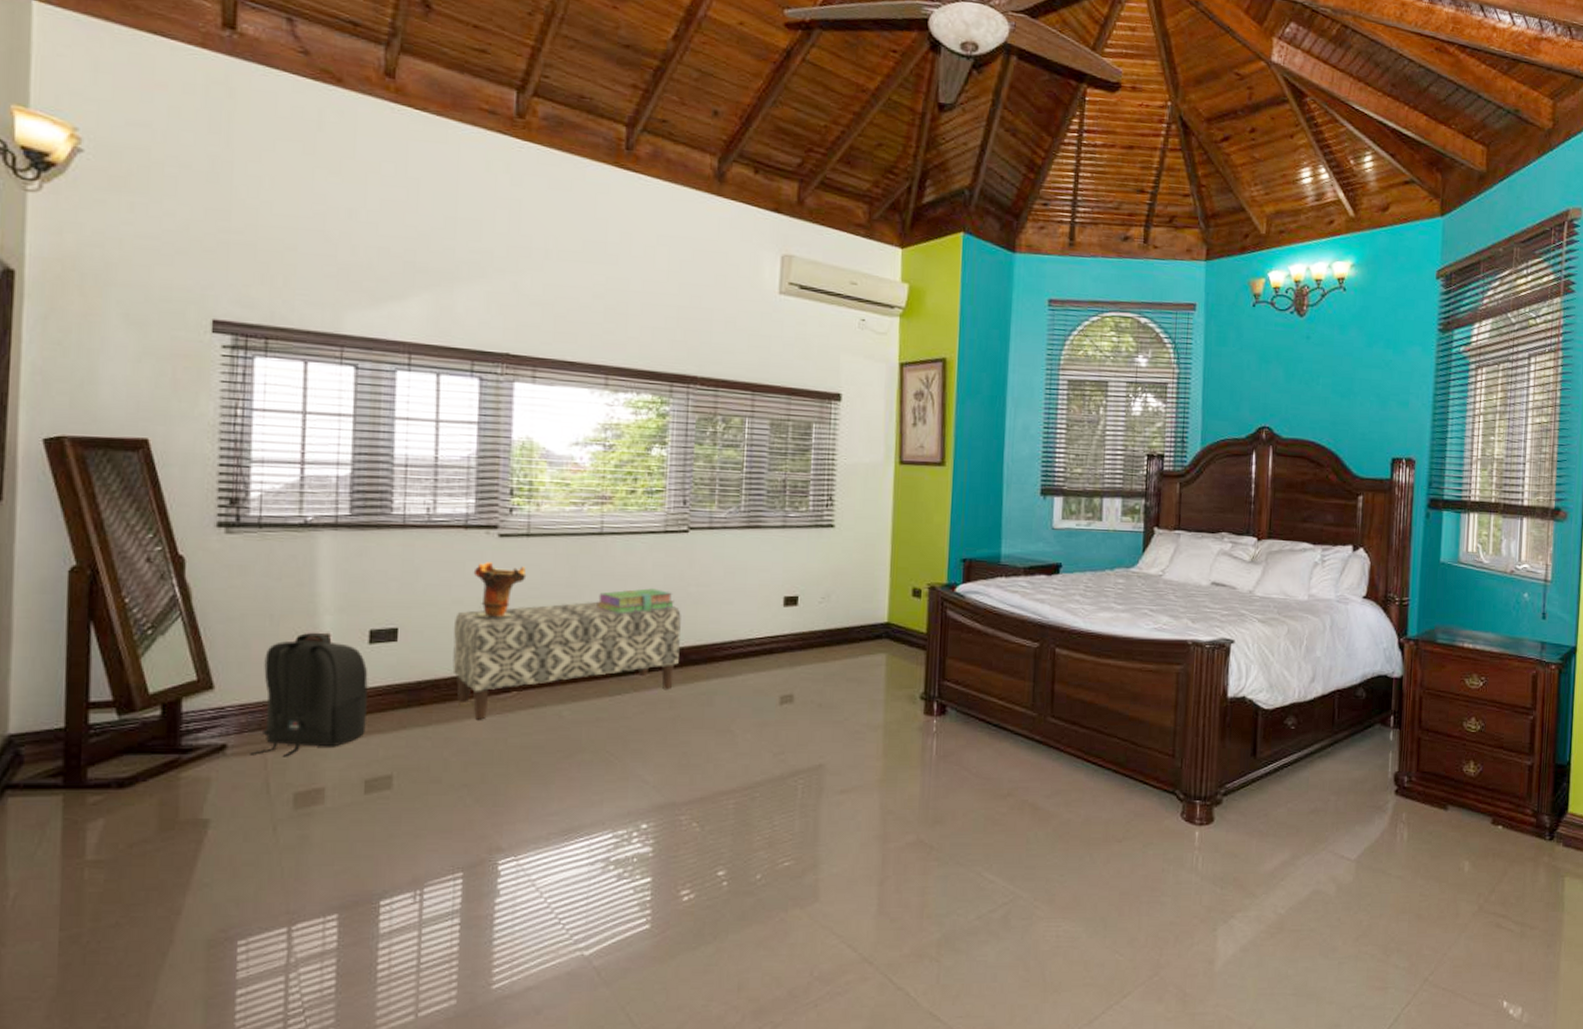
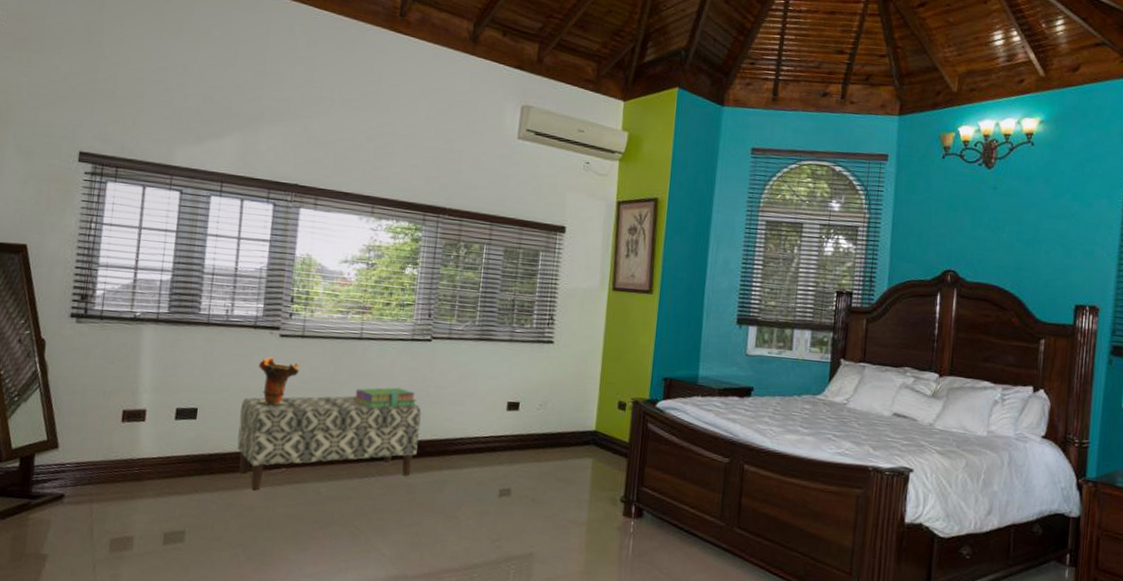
backpack: present [250,632,368,757] -> none [81,407,173,509]

